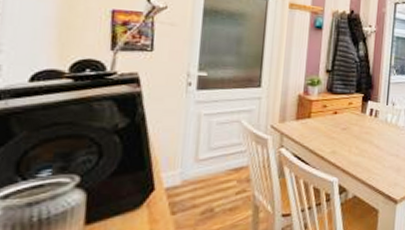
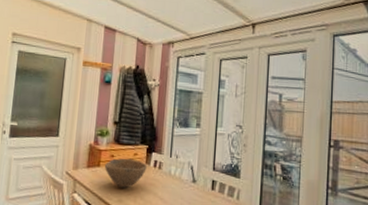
bowl: none [315,108,362,139] -> present [104,158,147,188]

